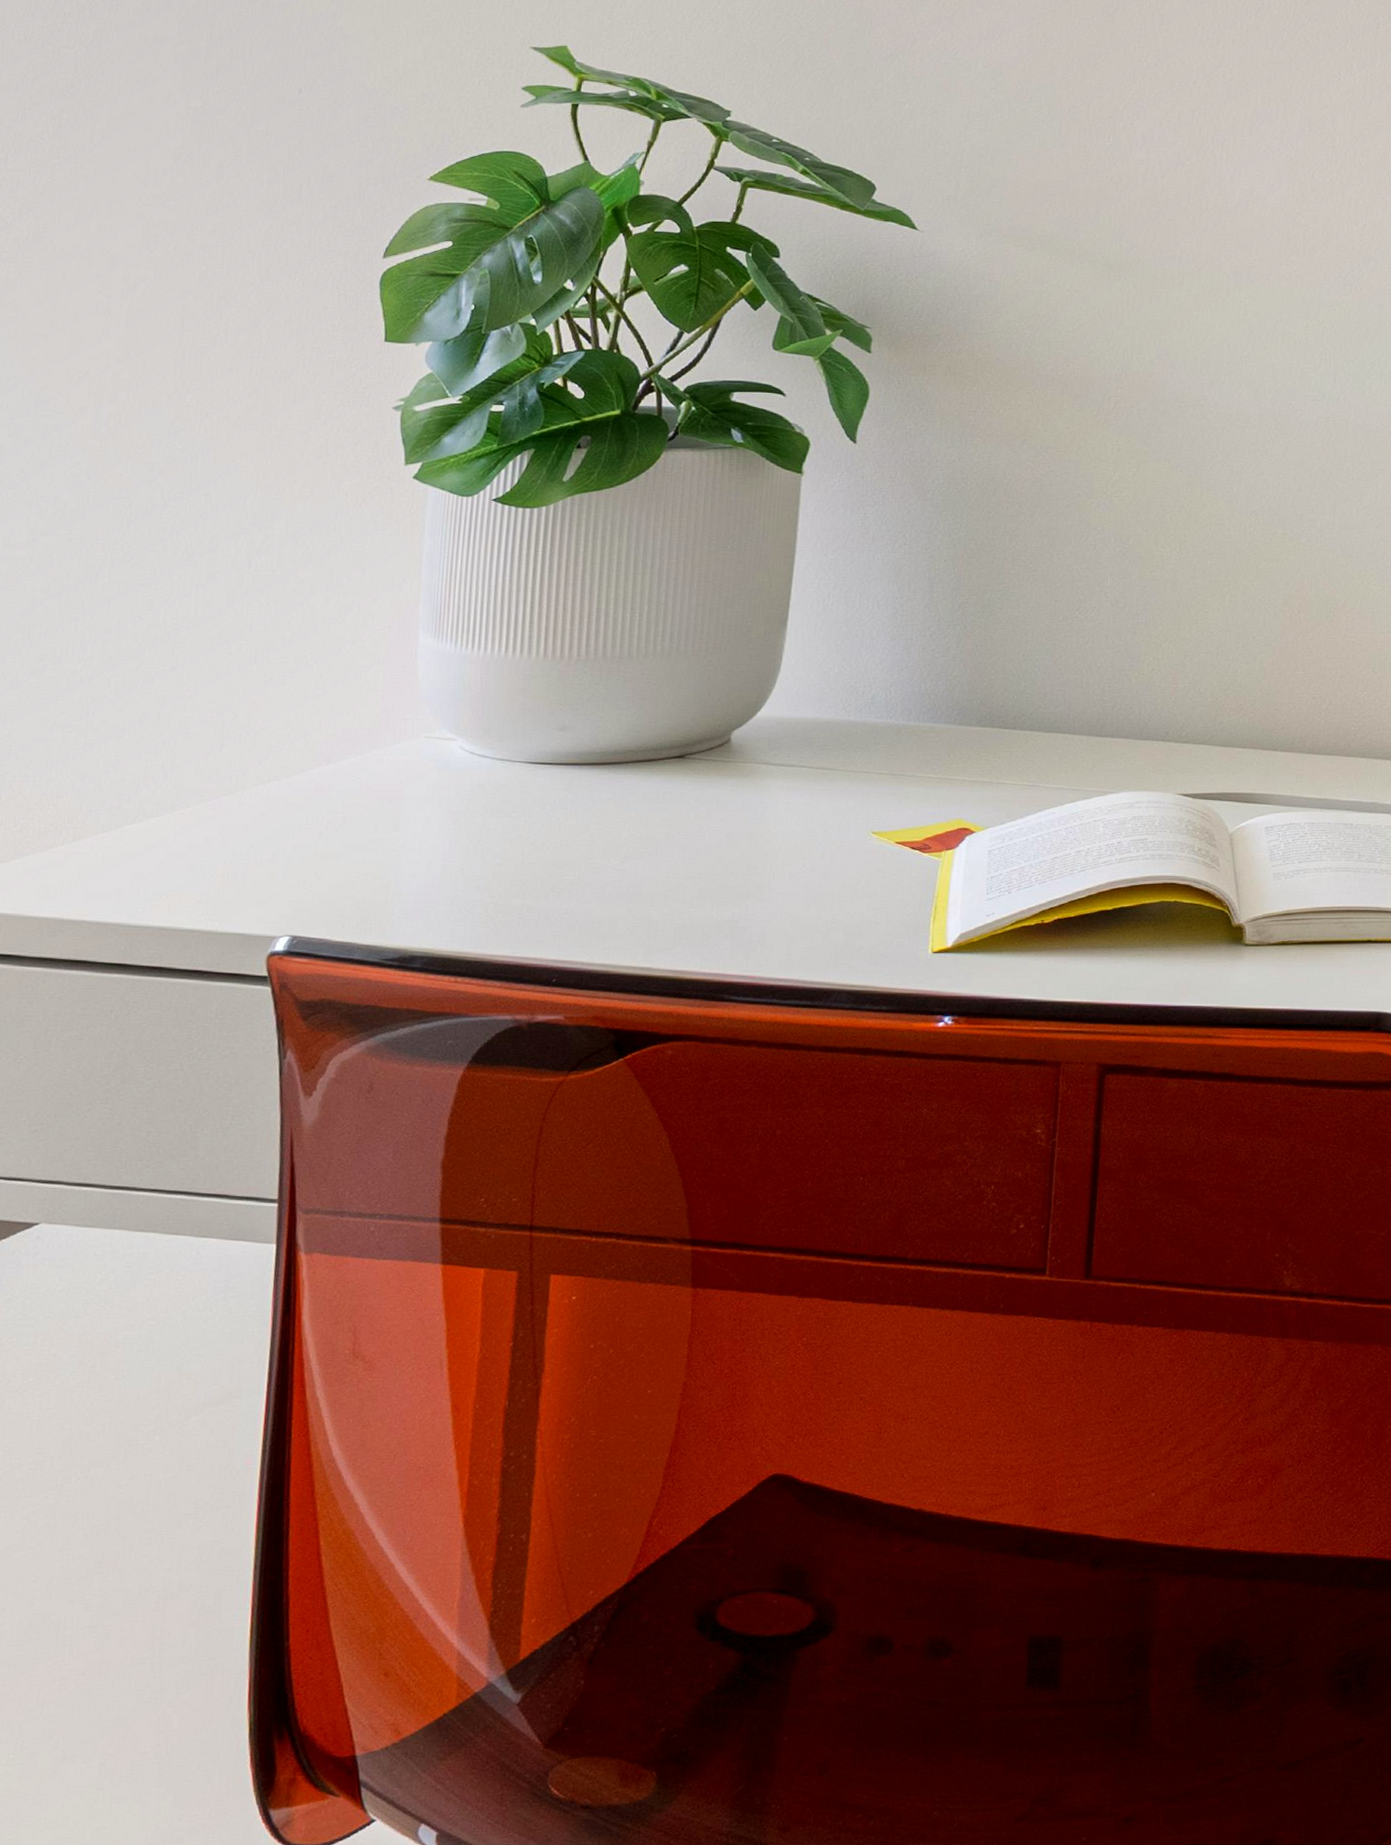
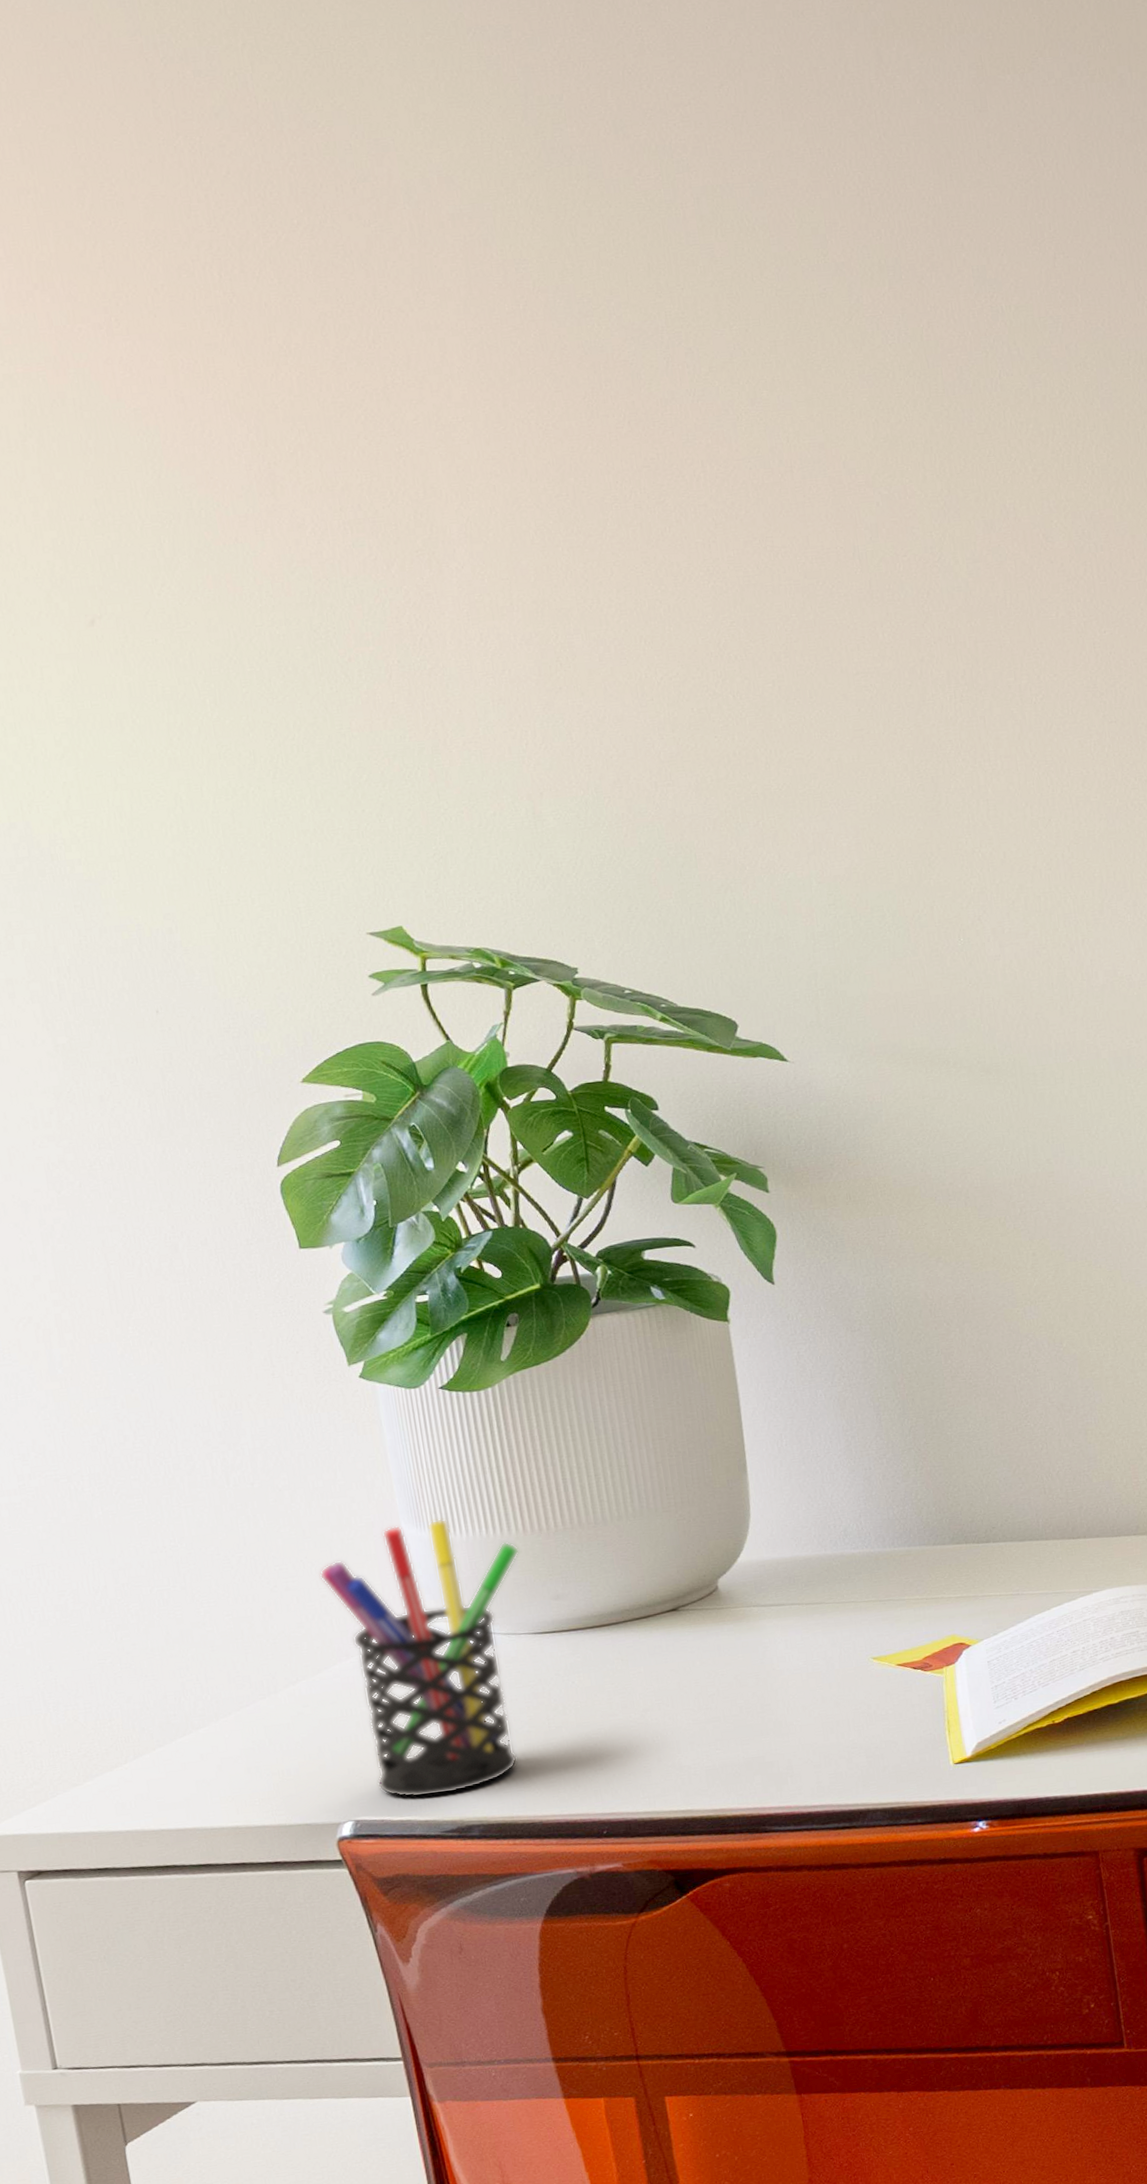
pen holder: none [320,632,535,920] -> present [319,1518,519,1798]

